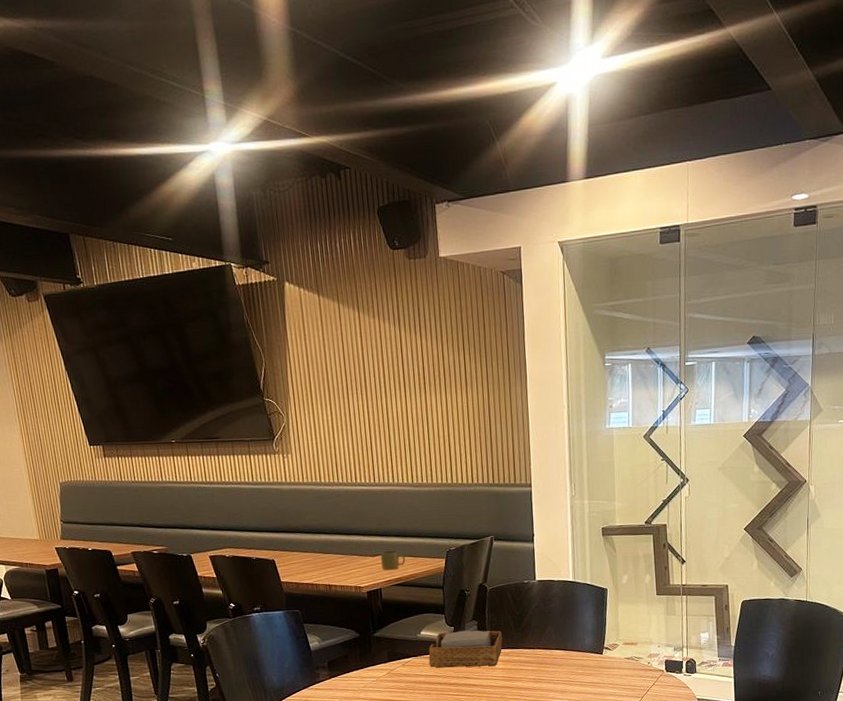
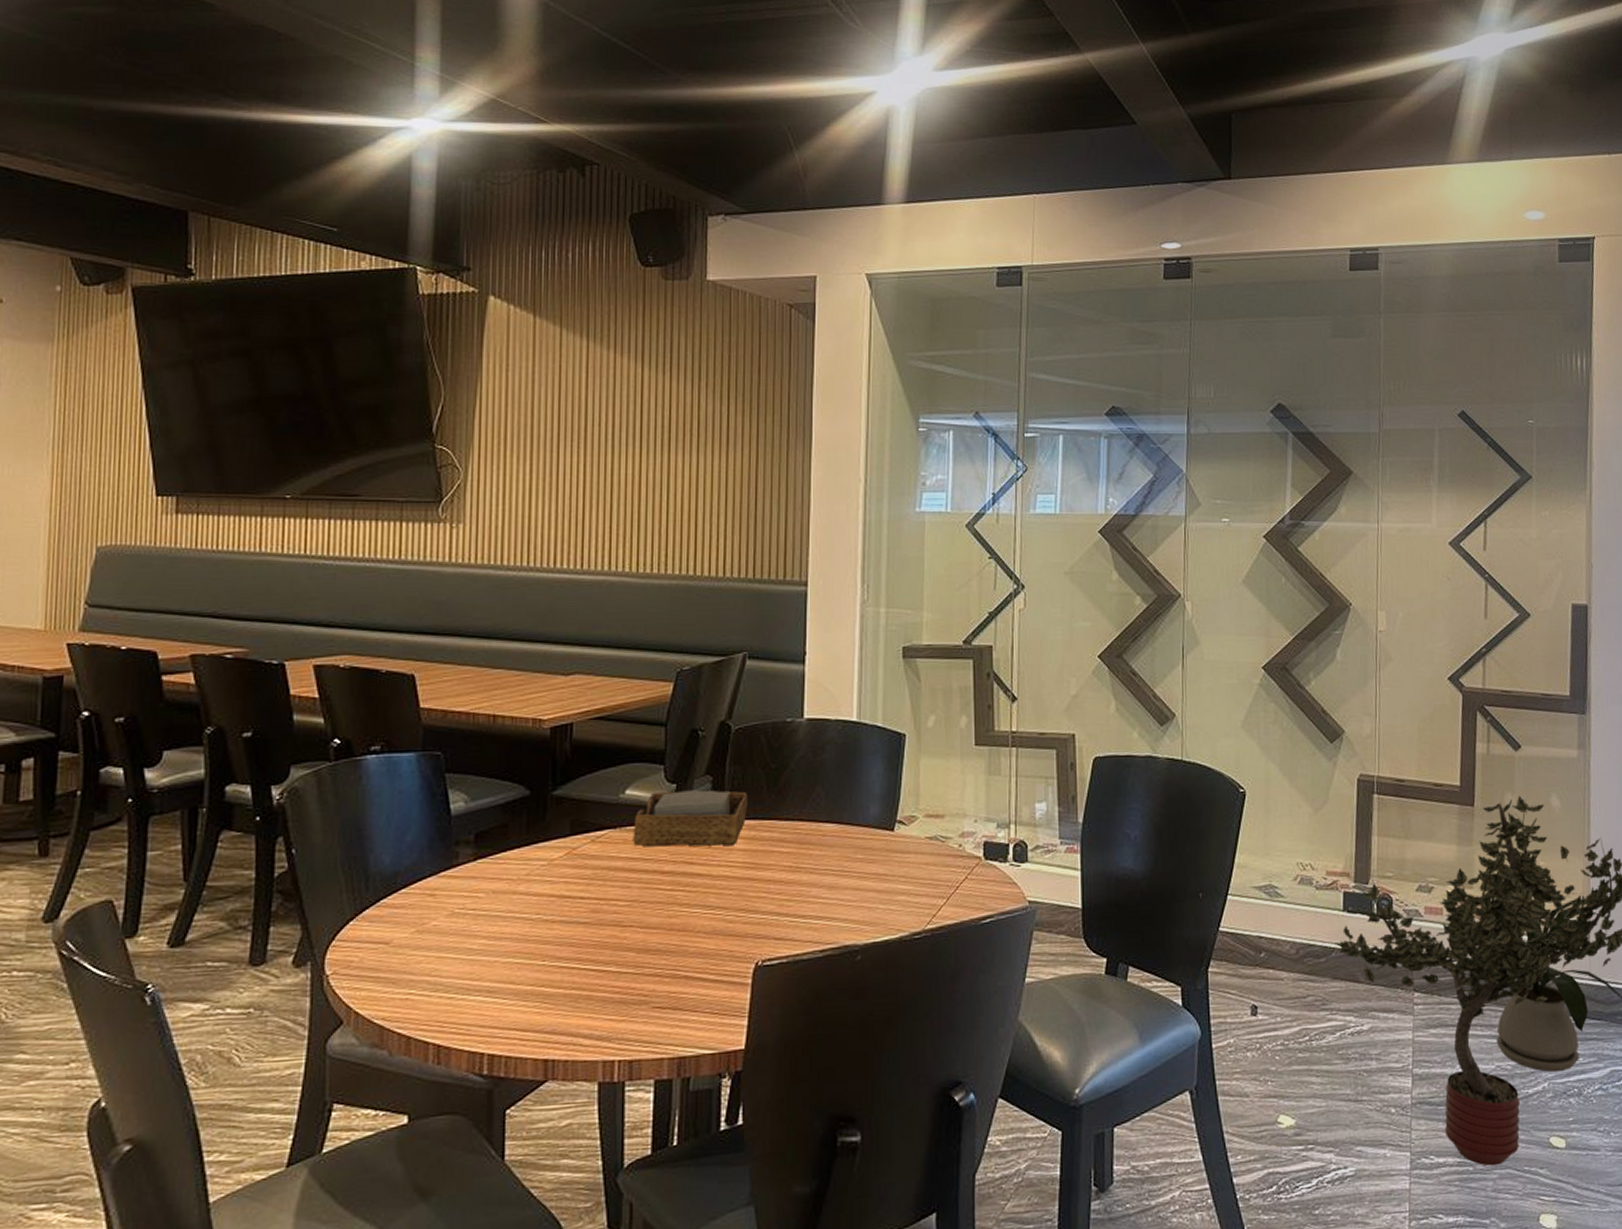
mug: present [380,550,405,571] -> none [577,667,614,698]

